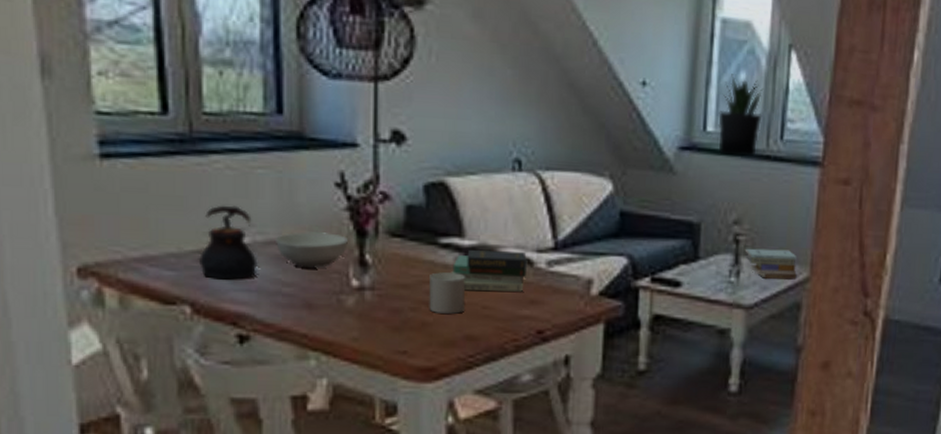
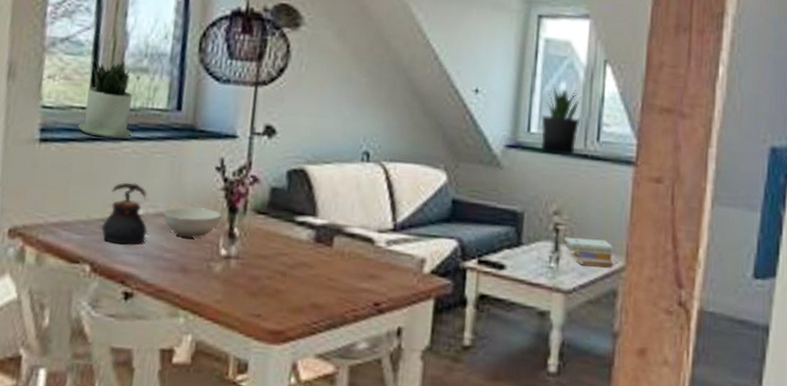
planter: none [149,46,222,151] -> present [78,57,132,139]
mug: present [429,272,465,315] -> none [282,246,315,284]
books: present [451,250,528,292] -> none [304,228,370,267]

